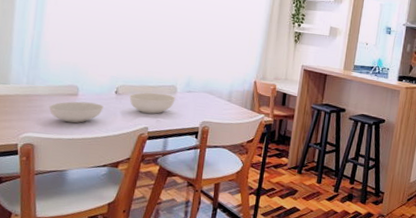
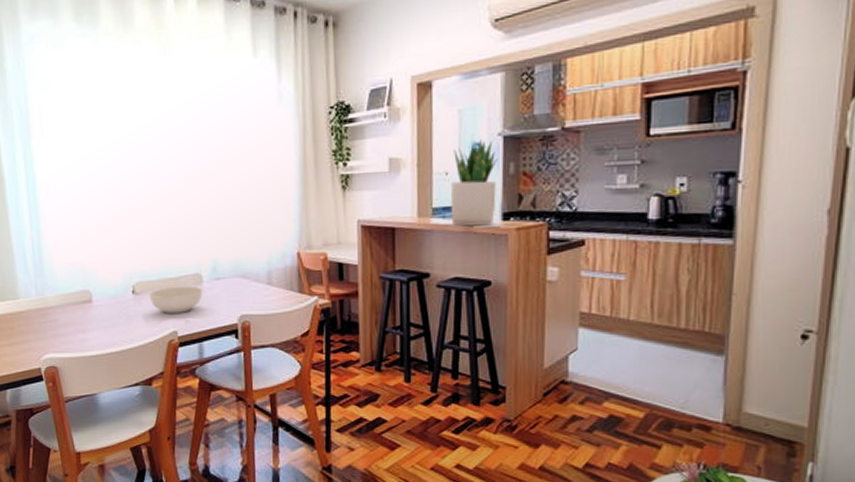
bowl: present [49,101,104,124] -> none [64,308,123,337]
planter: none [365,26,400,83] -> present [450,140,497,227]

